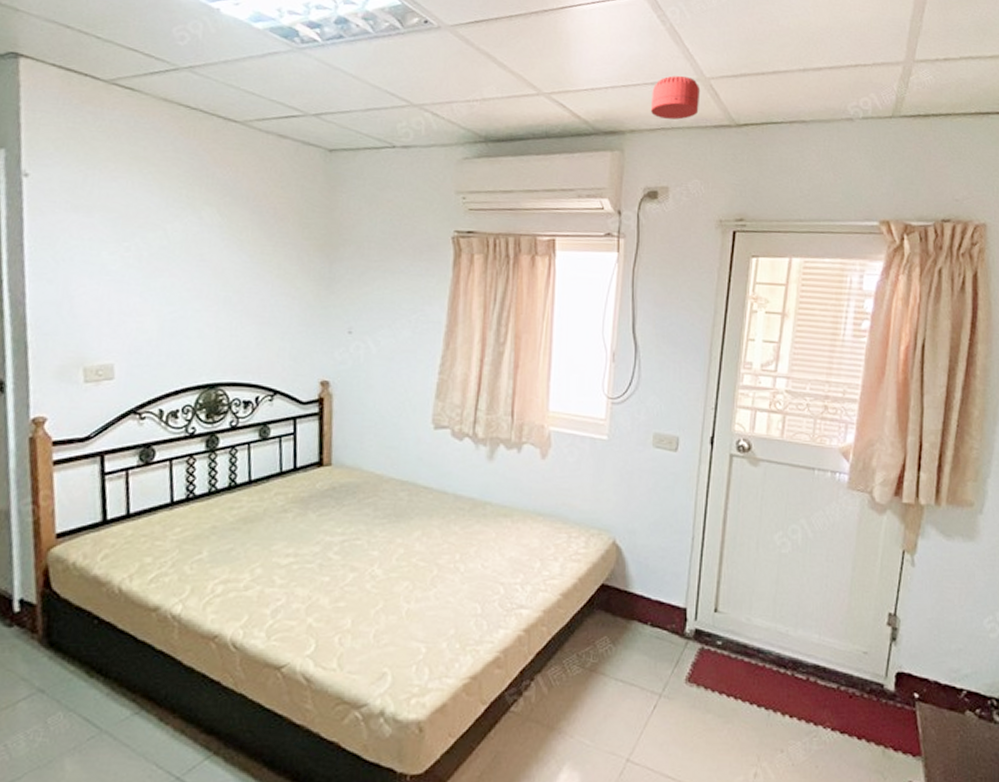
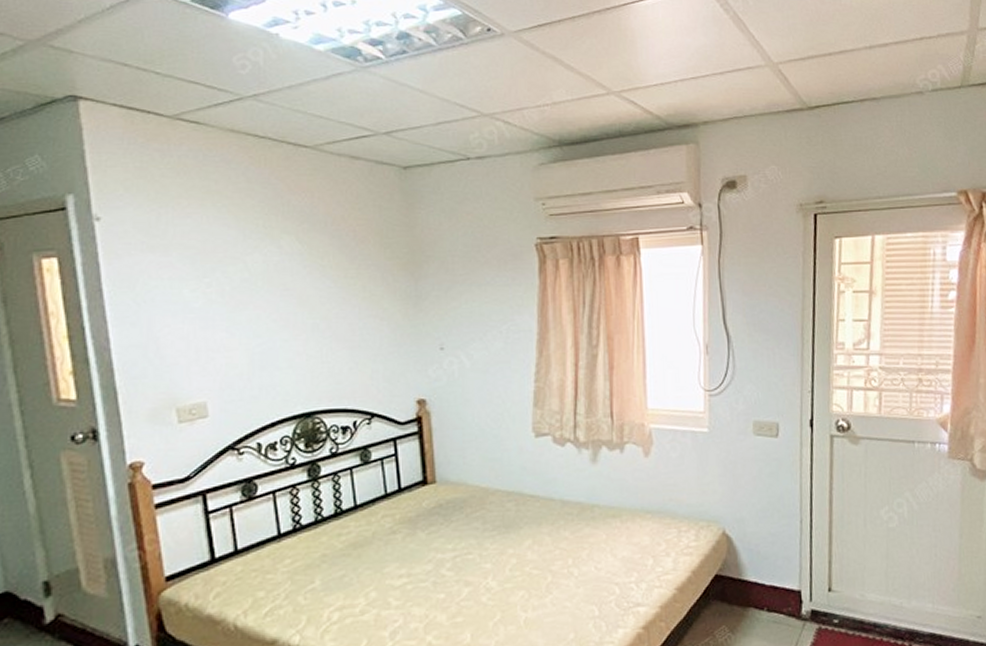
smoke detector: present [651,75,701,120] -> none [721,63,770,109]

